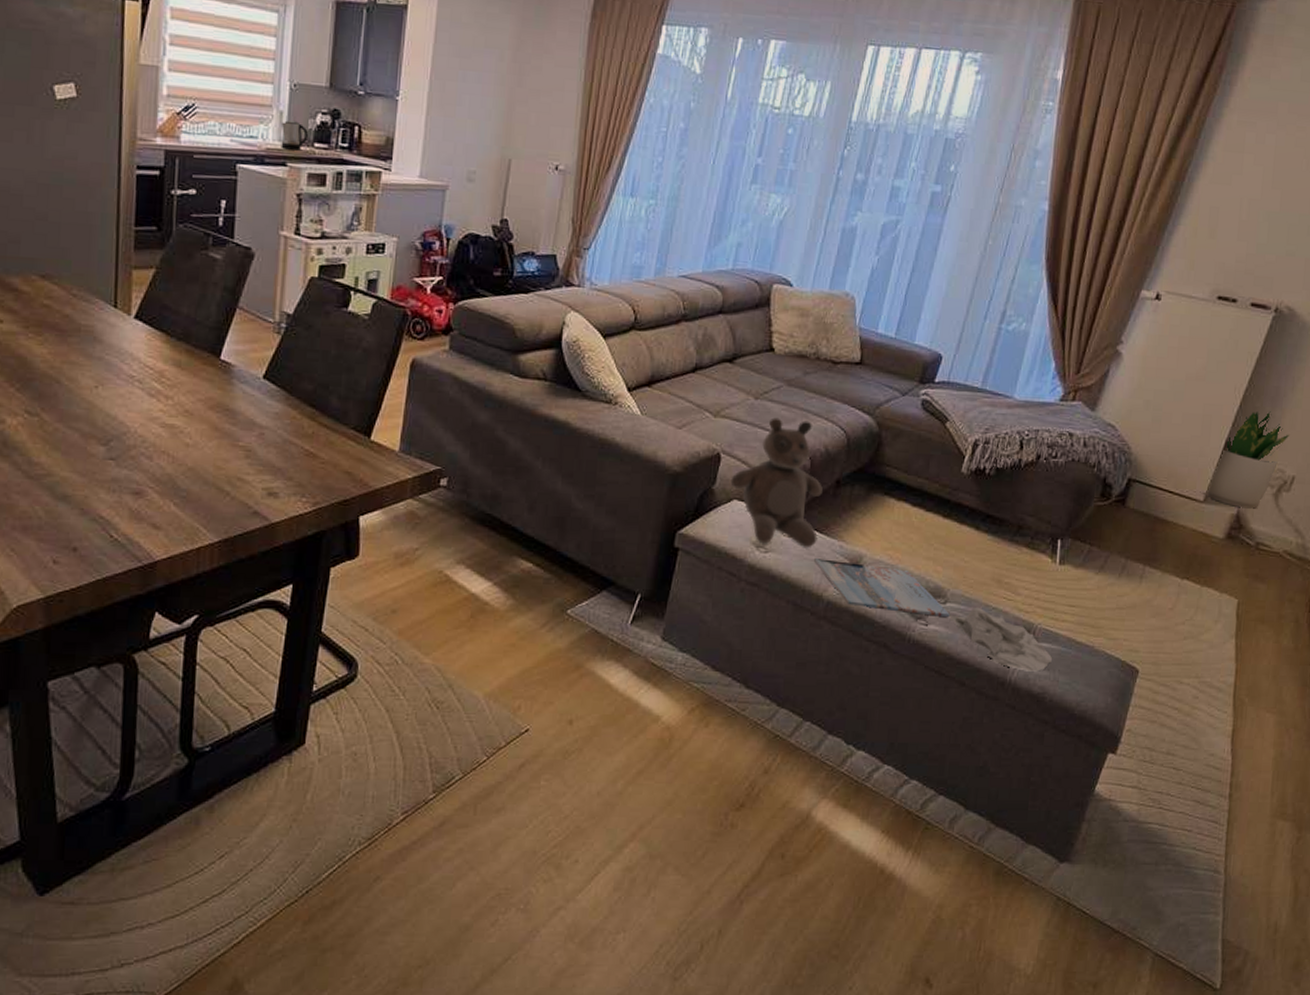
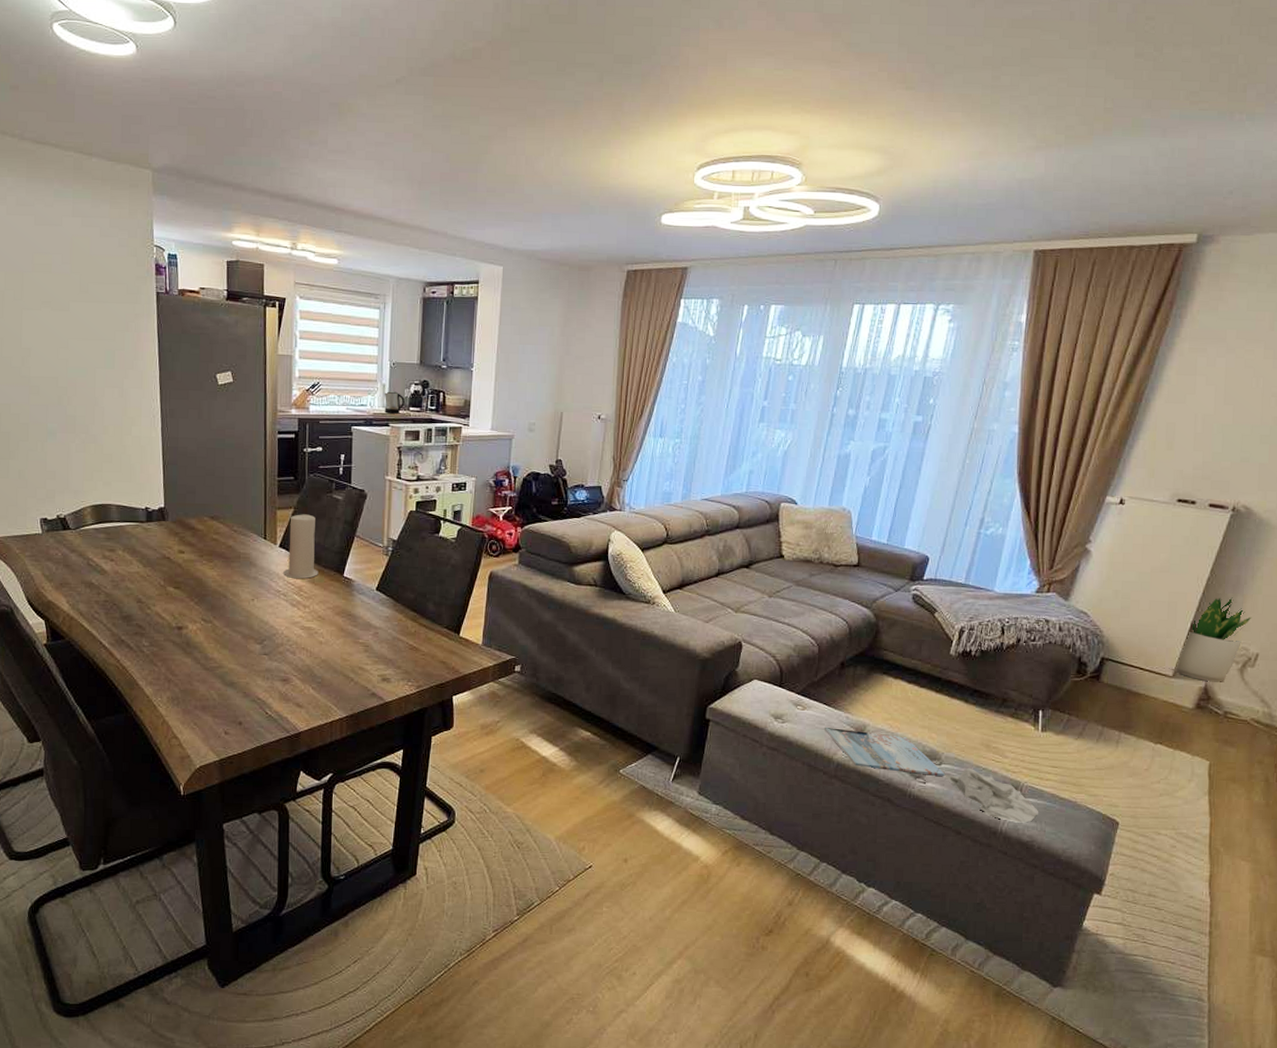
candle: none [139,276,187,362] -> present [283,514,319,579]
stuffed animal: present [730,417,823,547] -> none [751,612,829,718]

